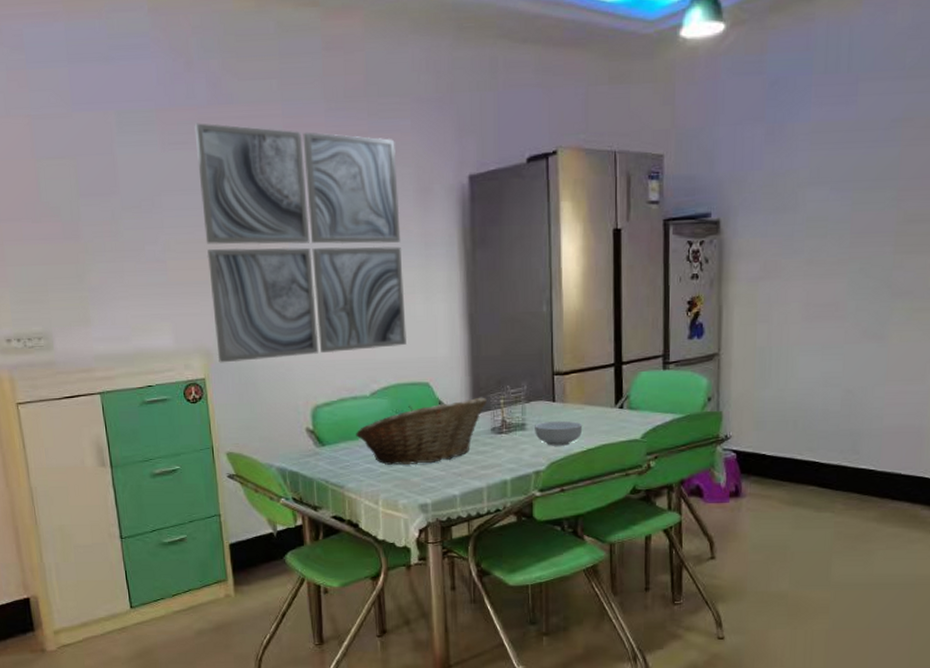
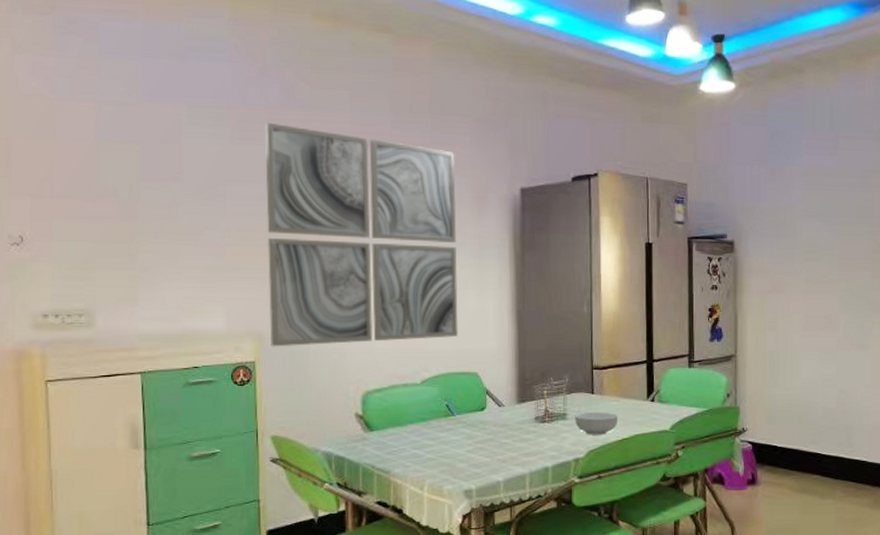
fruit basket: present [356,397,488,465] -> none [405,387,532,451]

